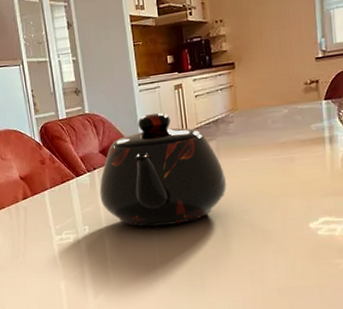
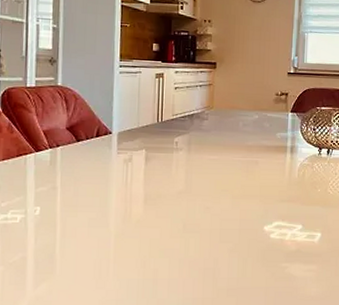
teapot: present [99,112,227,227] -> none [59,97,194,214]

